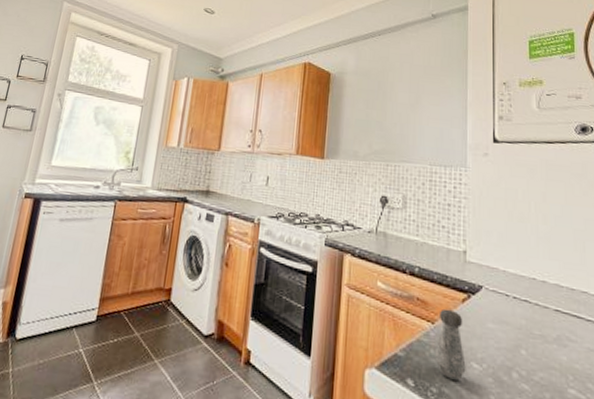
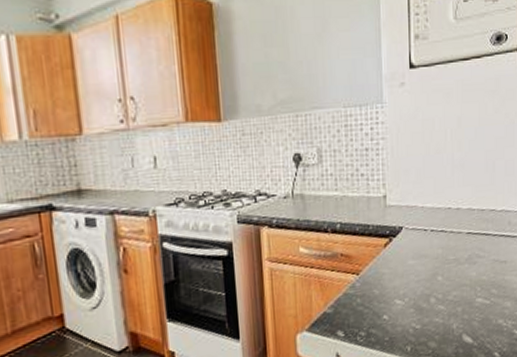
salt shaker: present [435,308,466,380] -> none [361,257,390,320]

